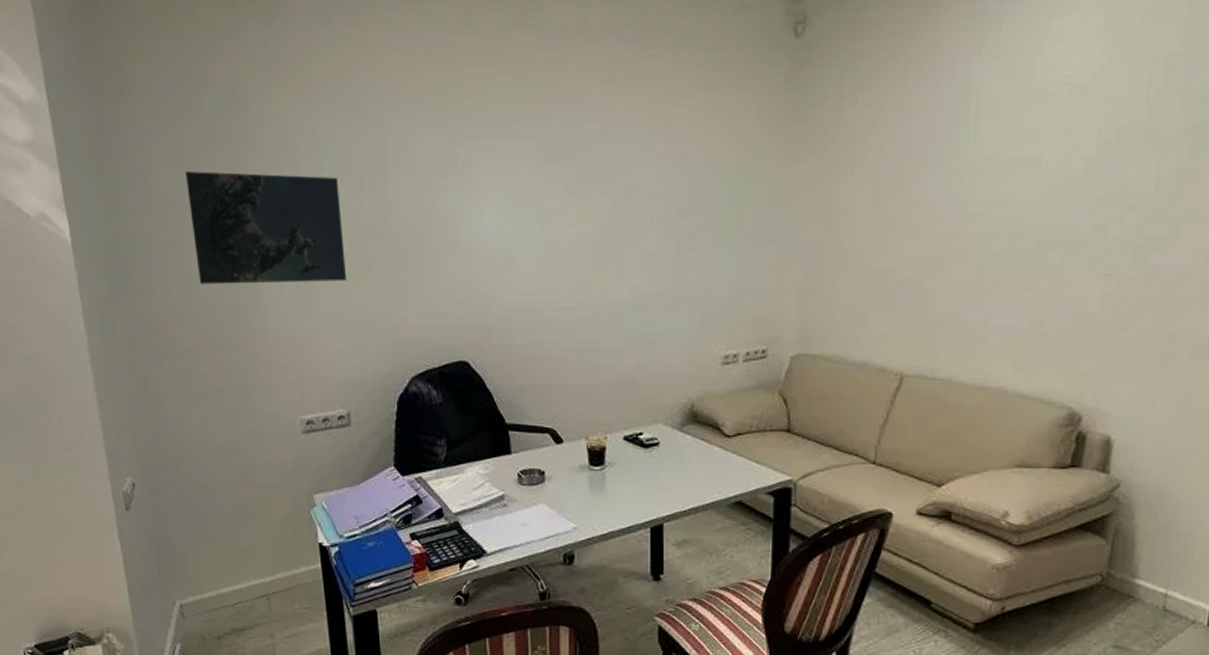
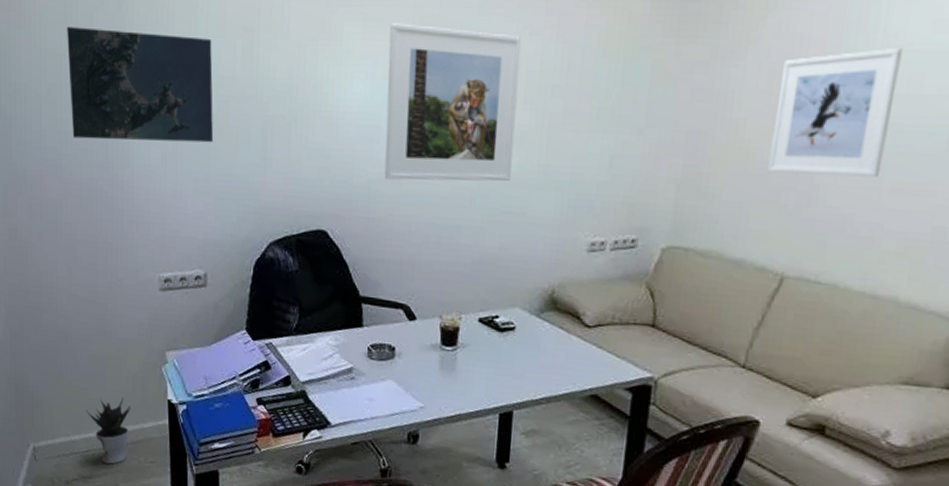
potted plant: none [233,545,281,614] -> present [86,398,130,464]
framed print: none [516,154,645,307] -> present [384,23,522,182]
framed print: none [881,157,991,279] -> present [768,47,902,178]

